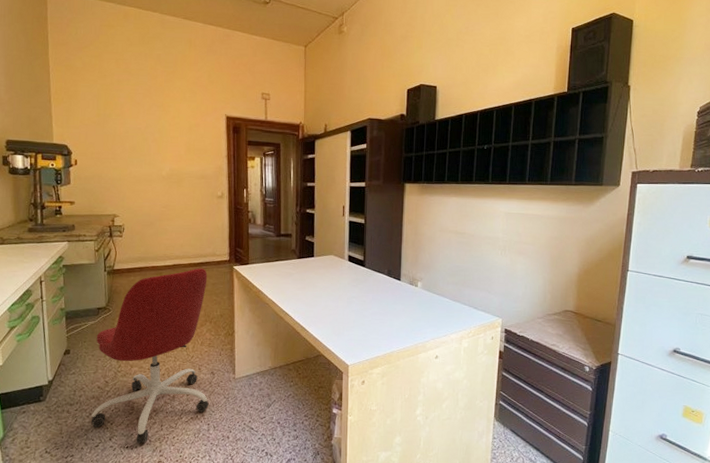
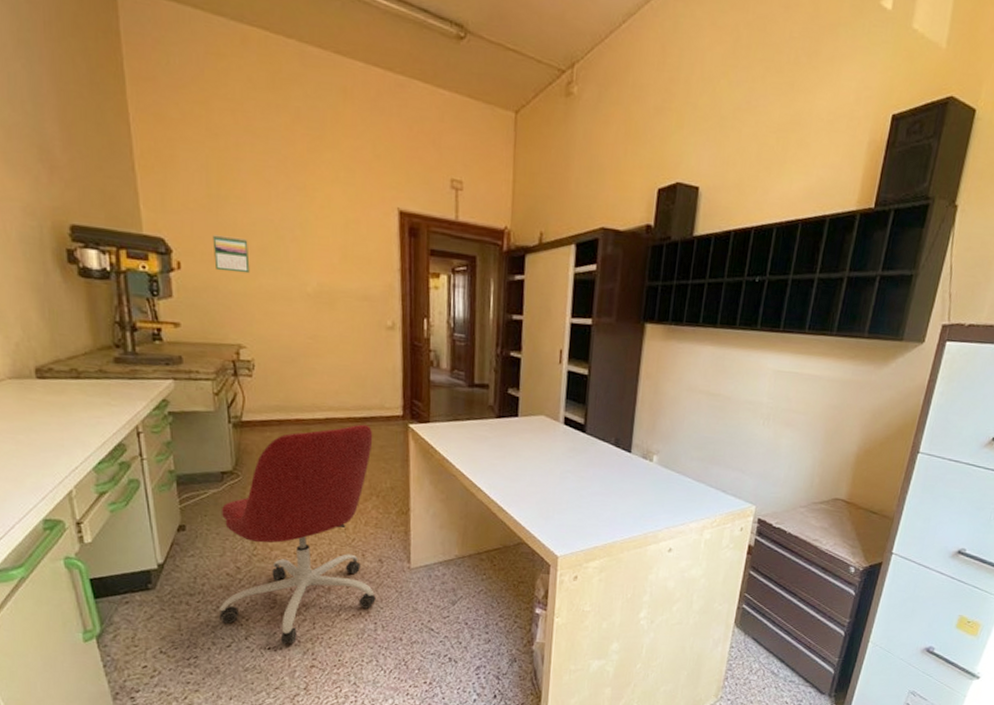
calendar: none [99,140,124,165] -> present [212,235,250,274]

